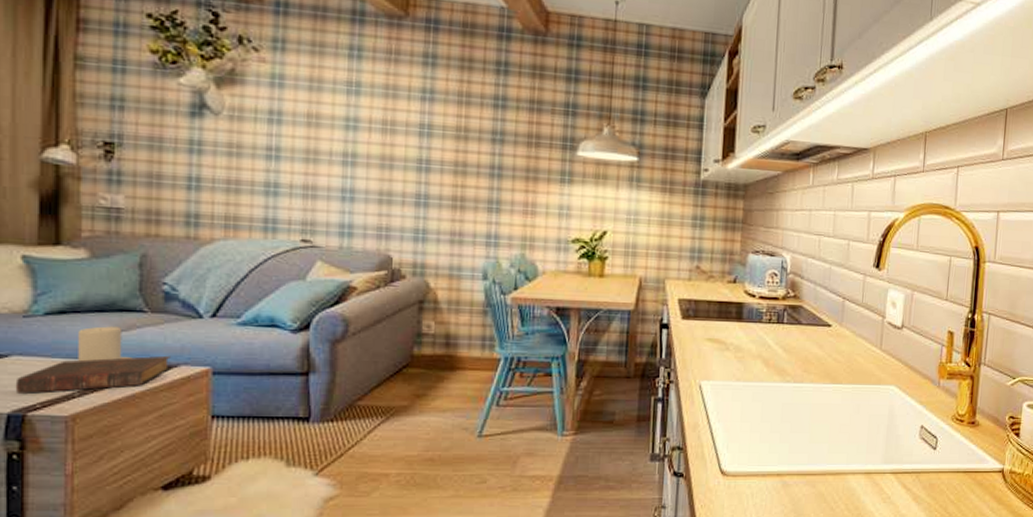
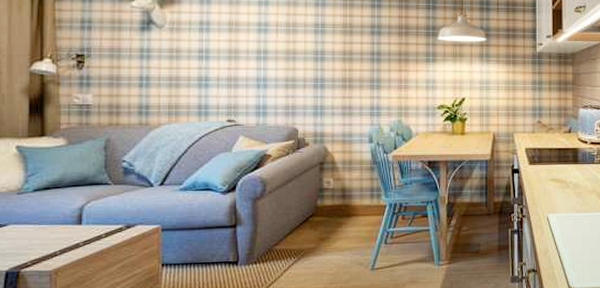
book: present [15,355,172,395] -> none [11,218,131,256]
candle: present [78,326,133,362] -> none [59,197,100,227]

